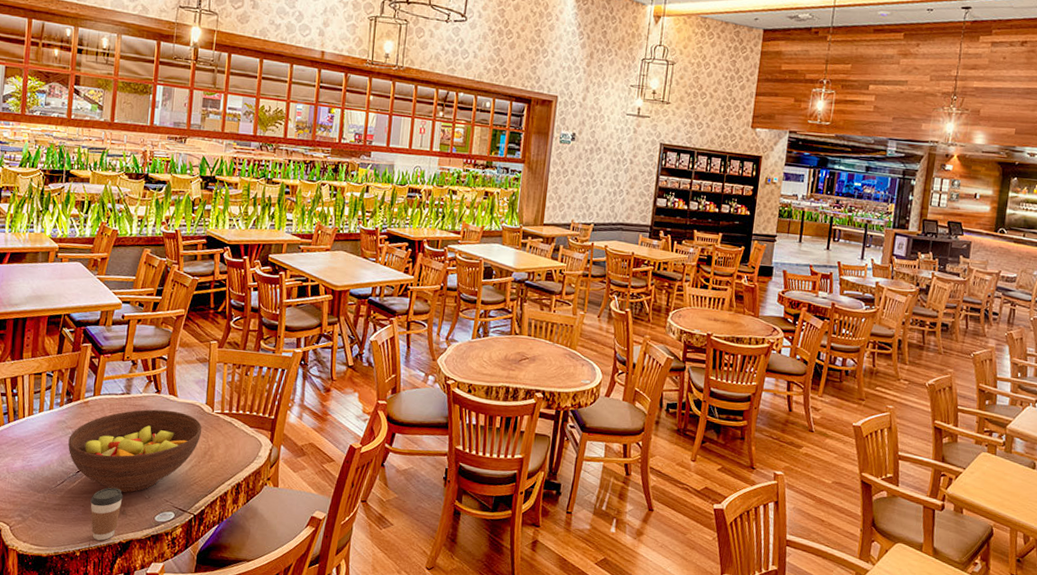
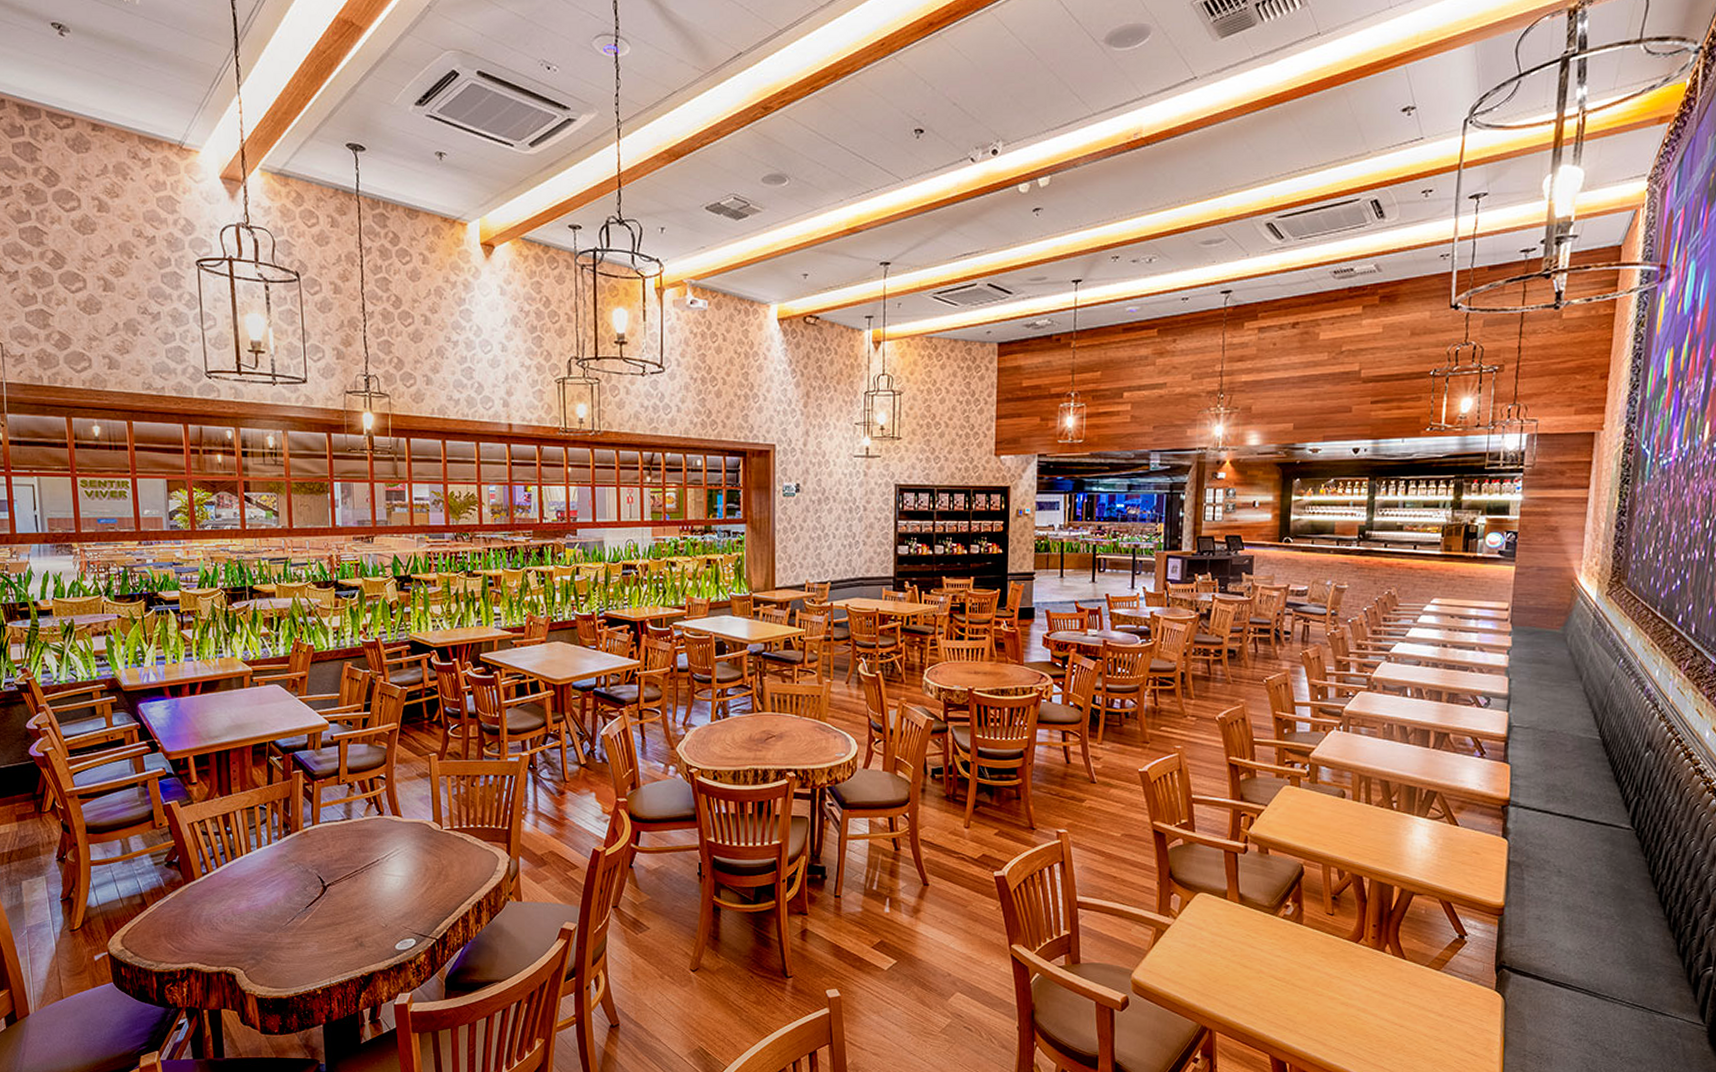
fruit bowl: present [68,409,202,493] -> none [292,832,433,924]
coffee cup: present [90,487,123,541] -> none [325,919,359,976]

